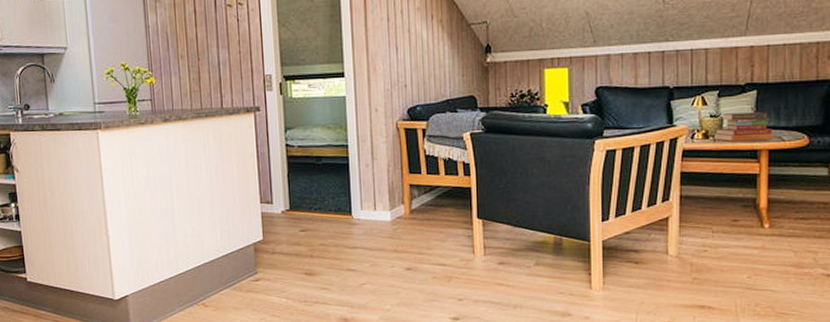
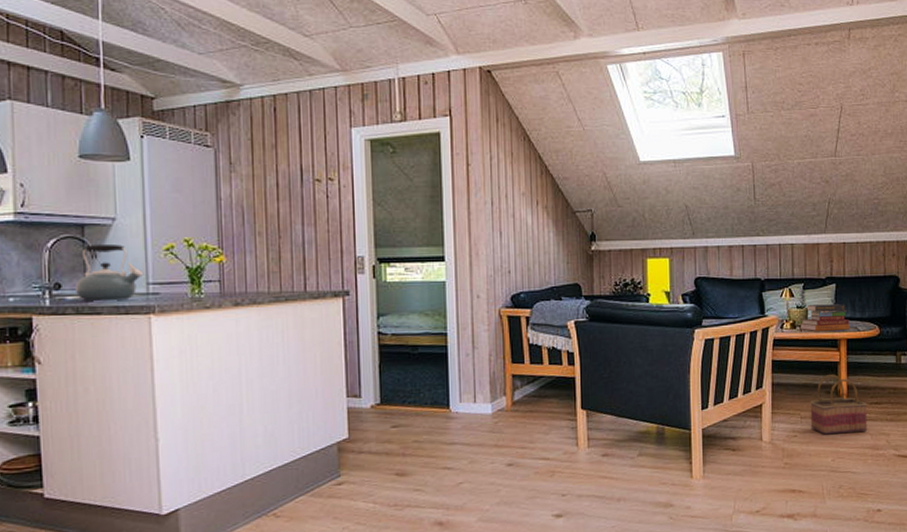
kettle: none [39,69,91,120] -> present [74,243,144,302]
basket: none [723,187,791,251] -> present [810,374,868,435]

